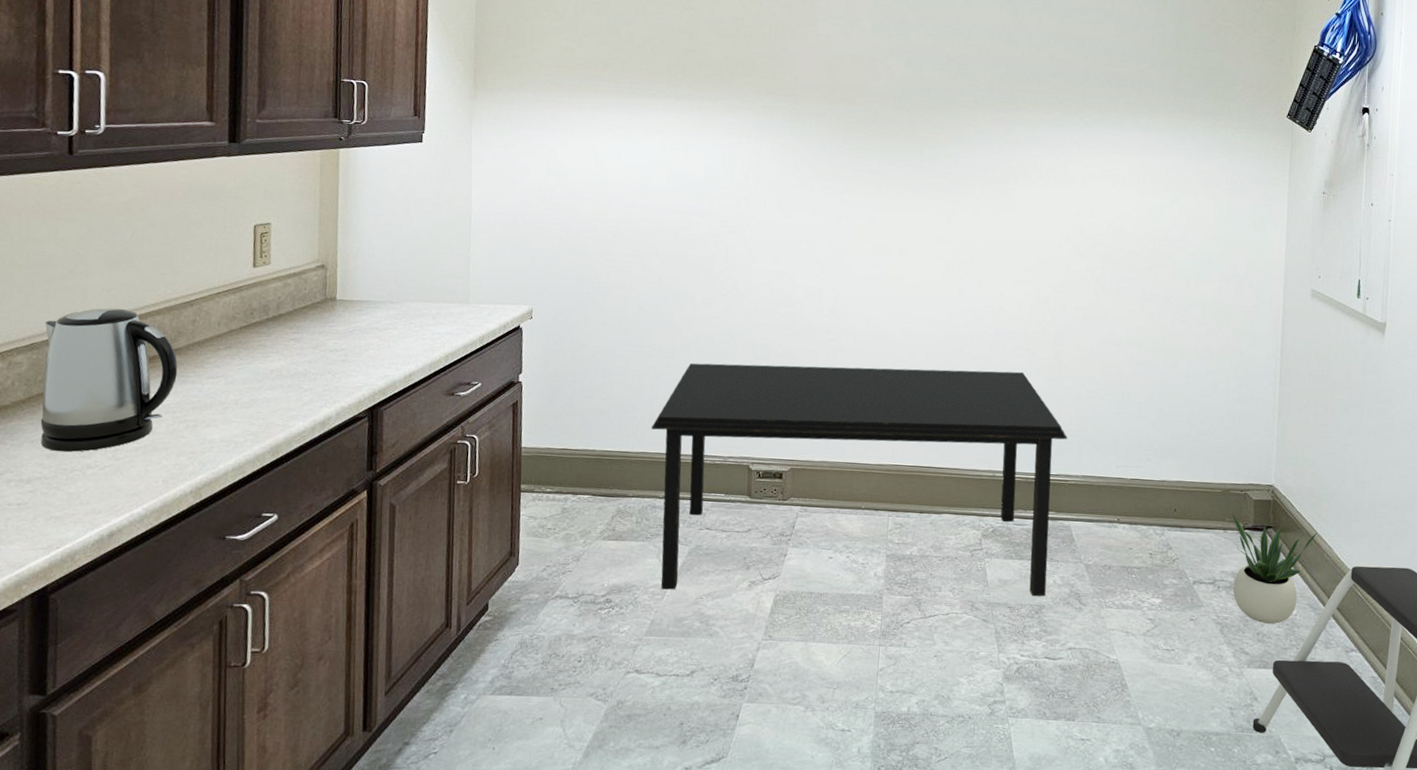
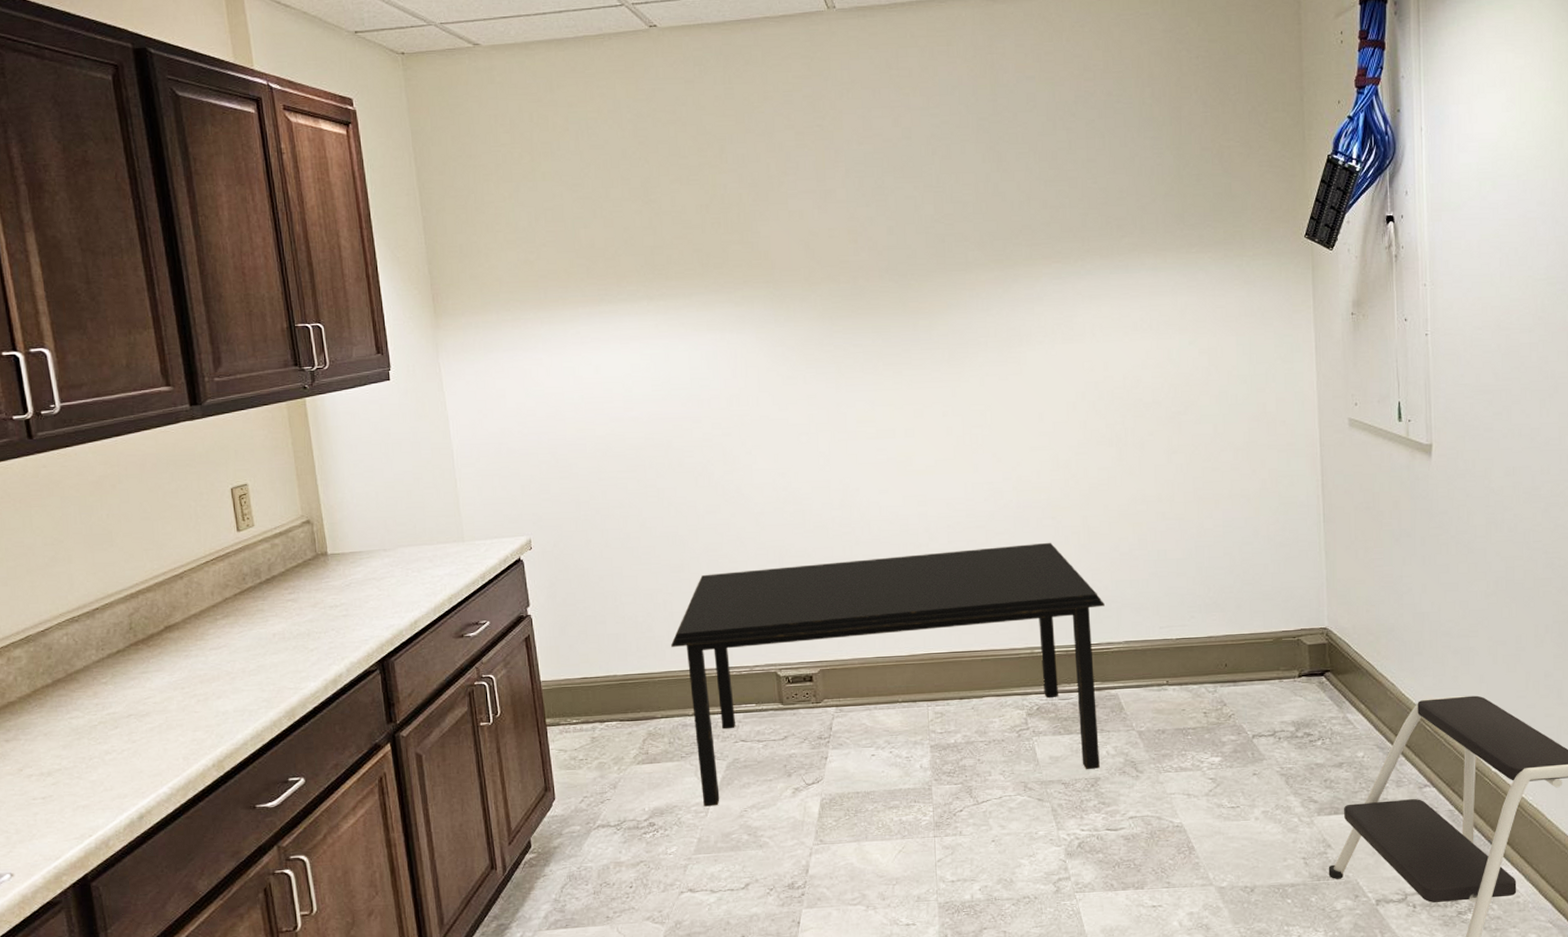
kettle: present [40,307,178,452] -> none [36,590,179,742]
potted plant: present [1232,514,1317,624] -> none [1286,656,1378,769]

